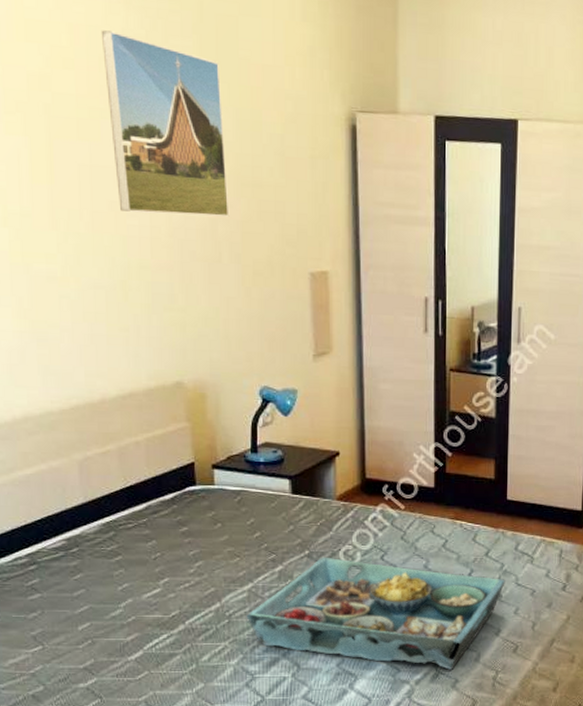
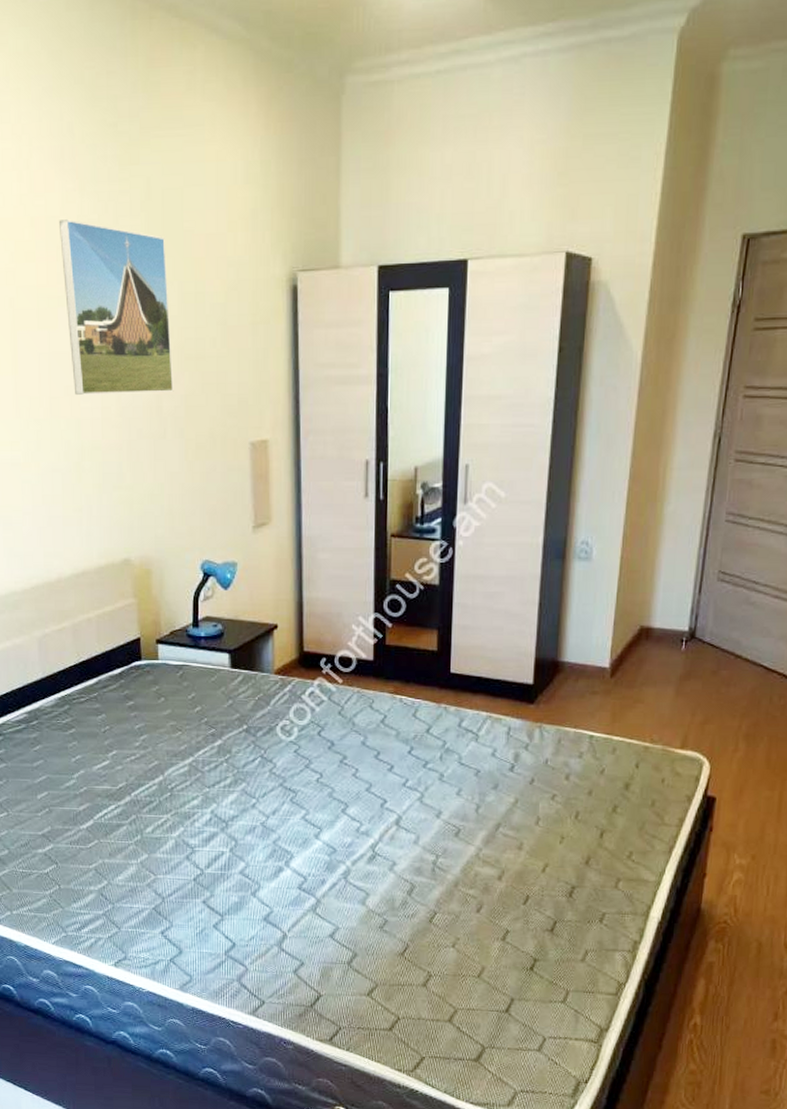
serving tray: present [246,557,505,671] -> none [187,732,447,853]

